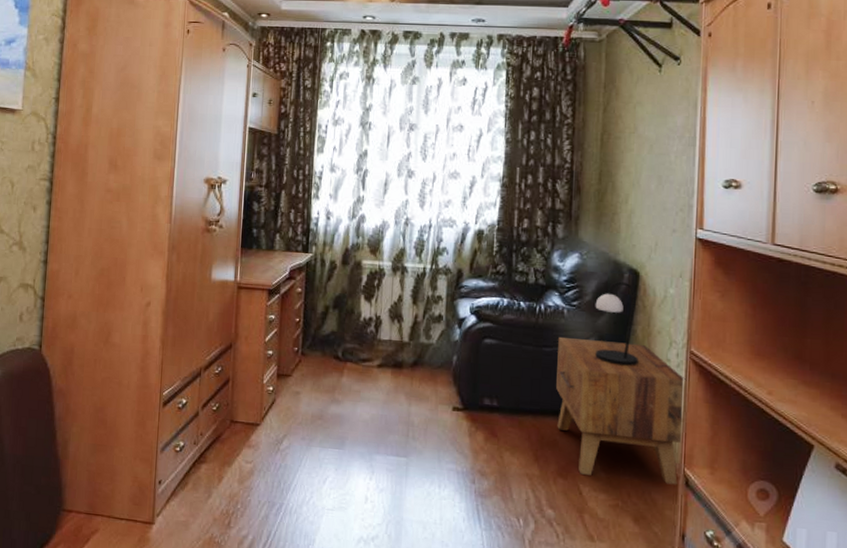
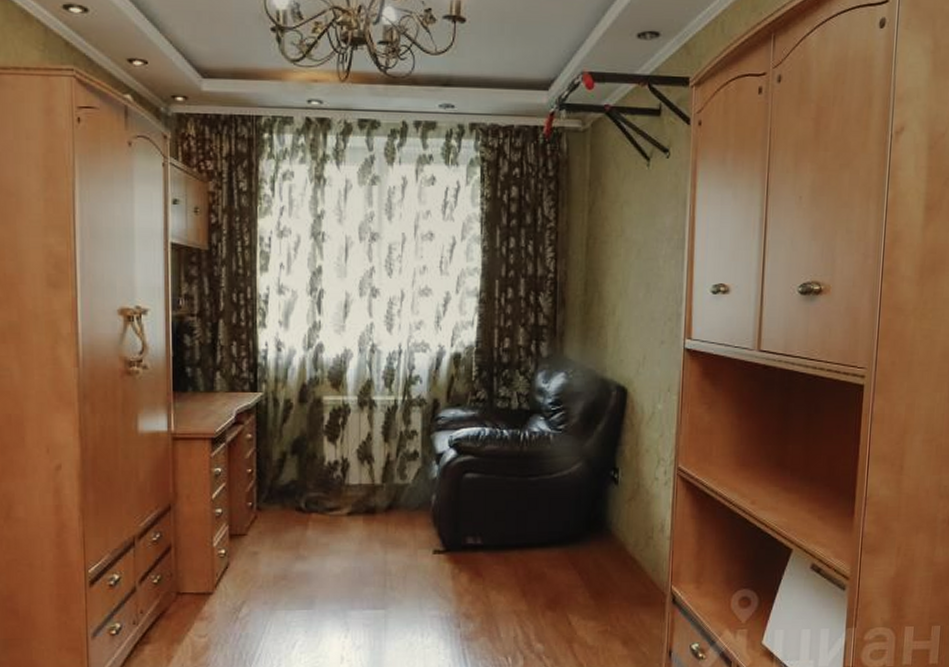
side table: present [556,336,686,485] -> none [543,464,673,604]
table lamp: present [595,281,639,366] -> none [582,400,627,489]

